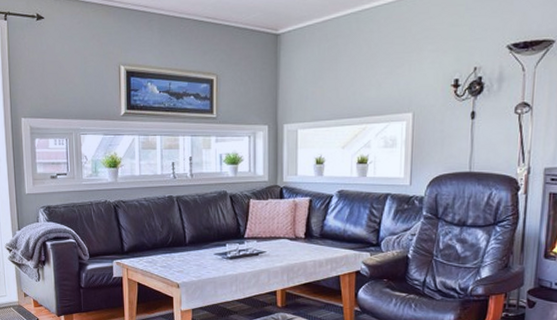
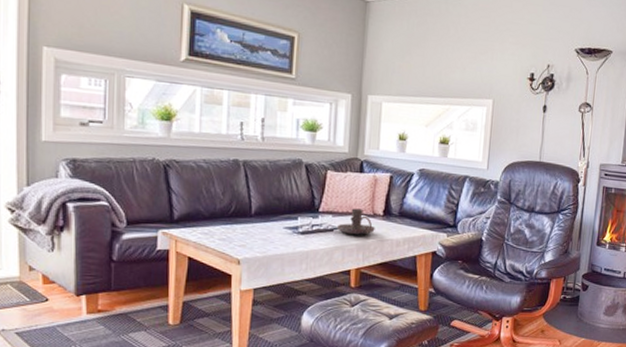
candle holder: none [261,233,298,258] -> present [336,208,375,235]

